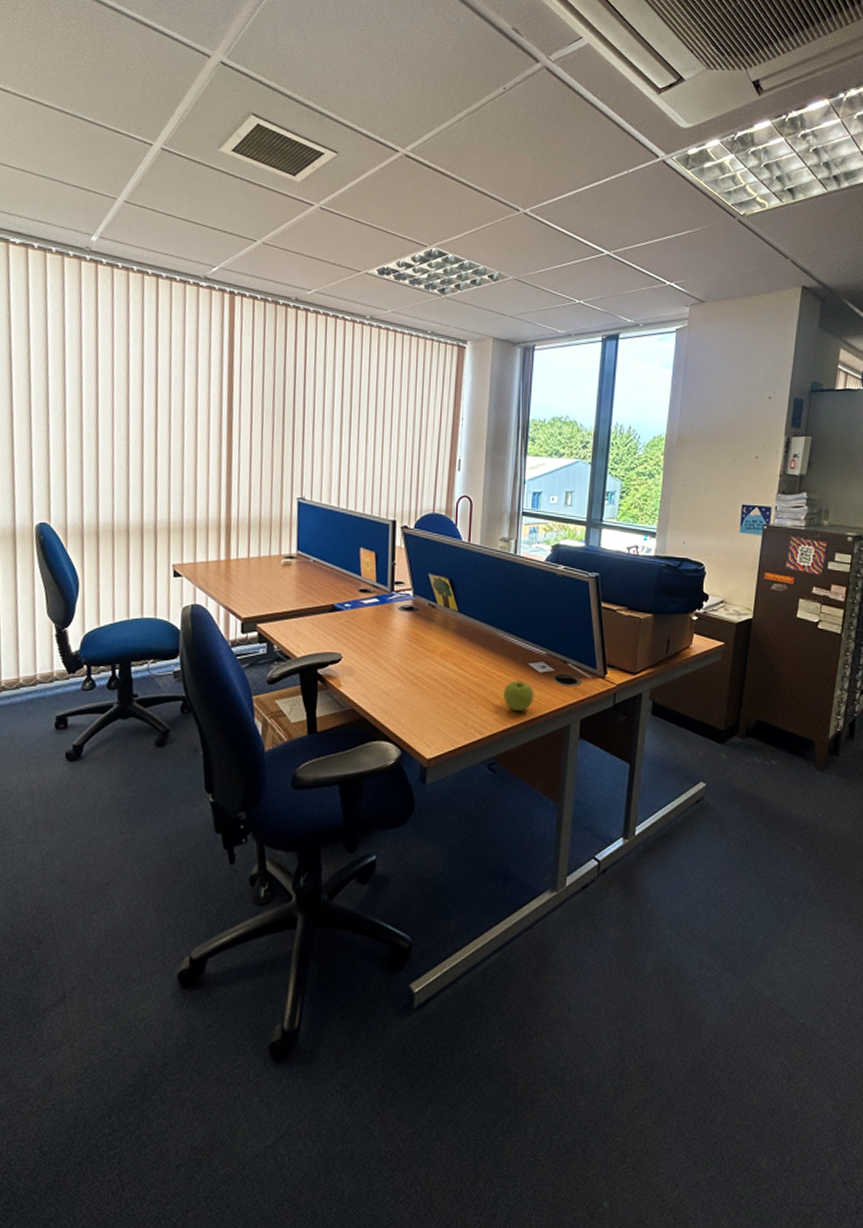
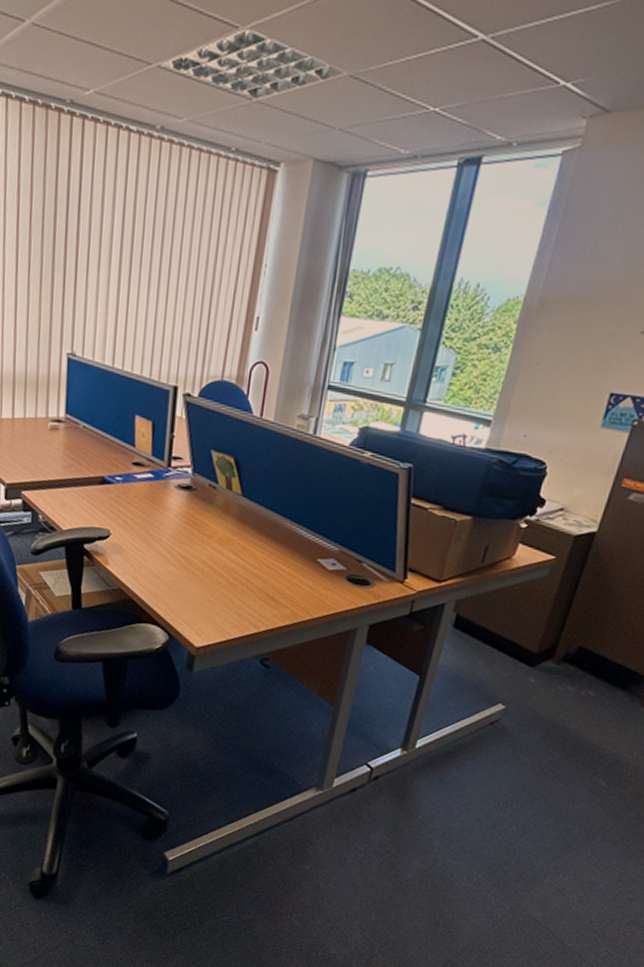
apple: present [503,681,534,711] -> none [284,576,320,609]

